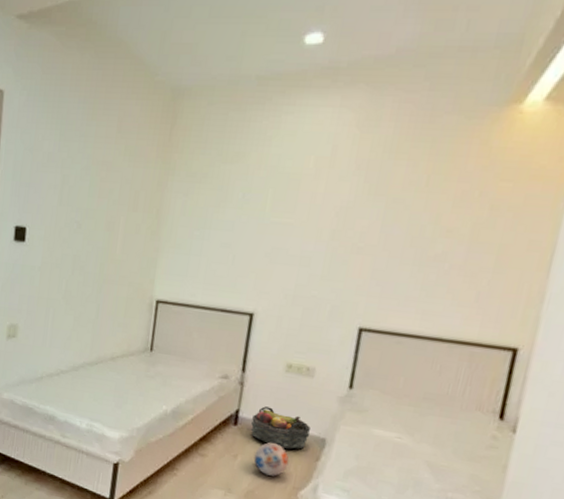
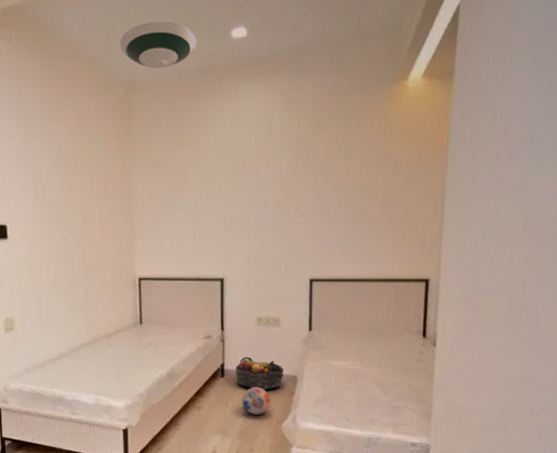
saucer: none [174,23,263,75] -> present [119,21,197,69]

